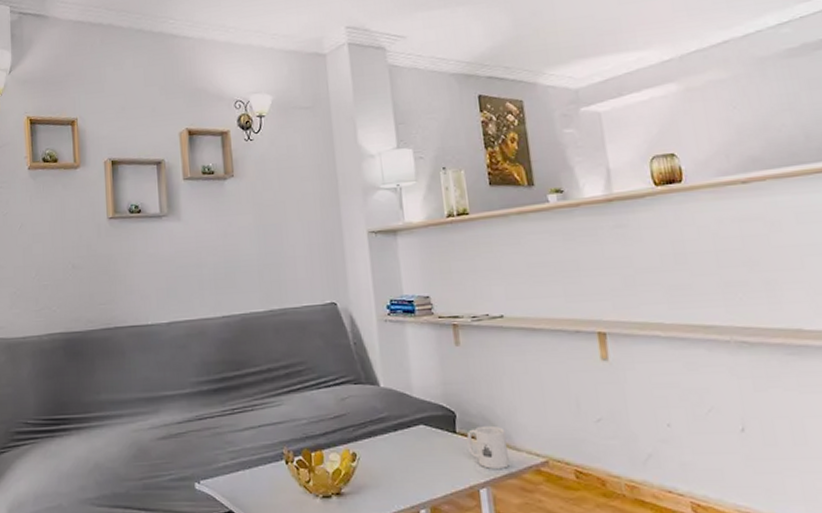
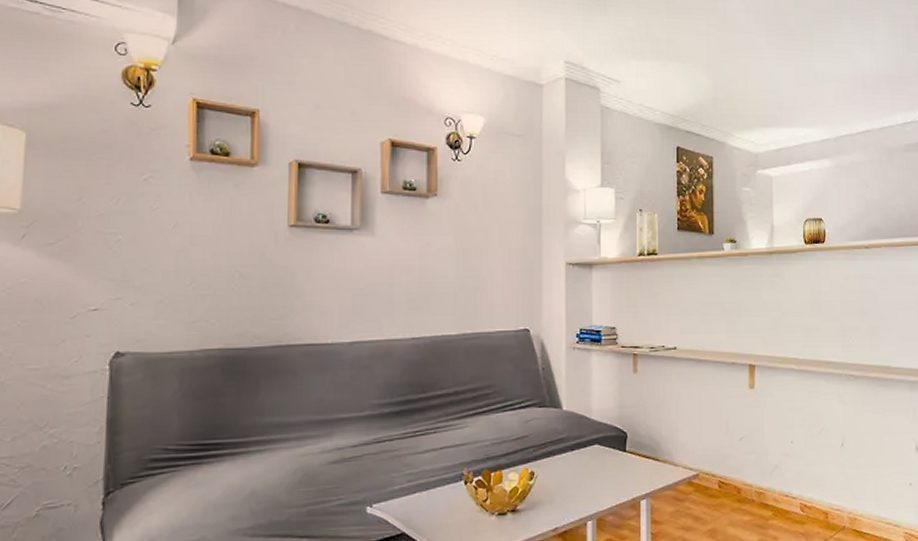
mug: present [467,425,509,469] -> none [634,444,667,482]

